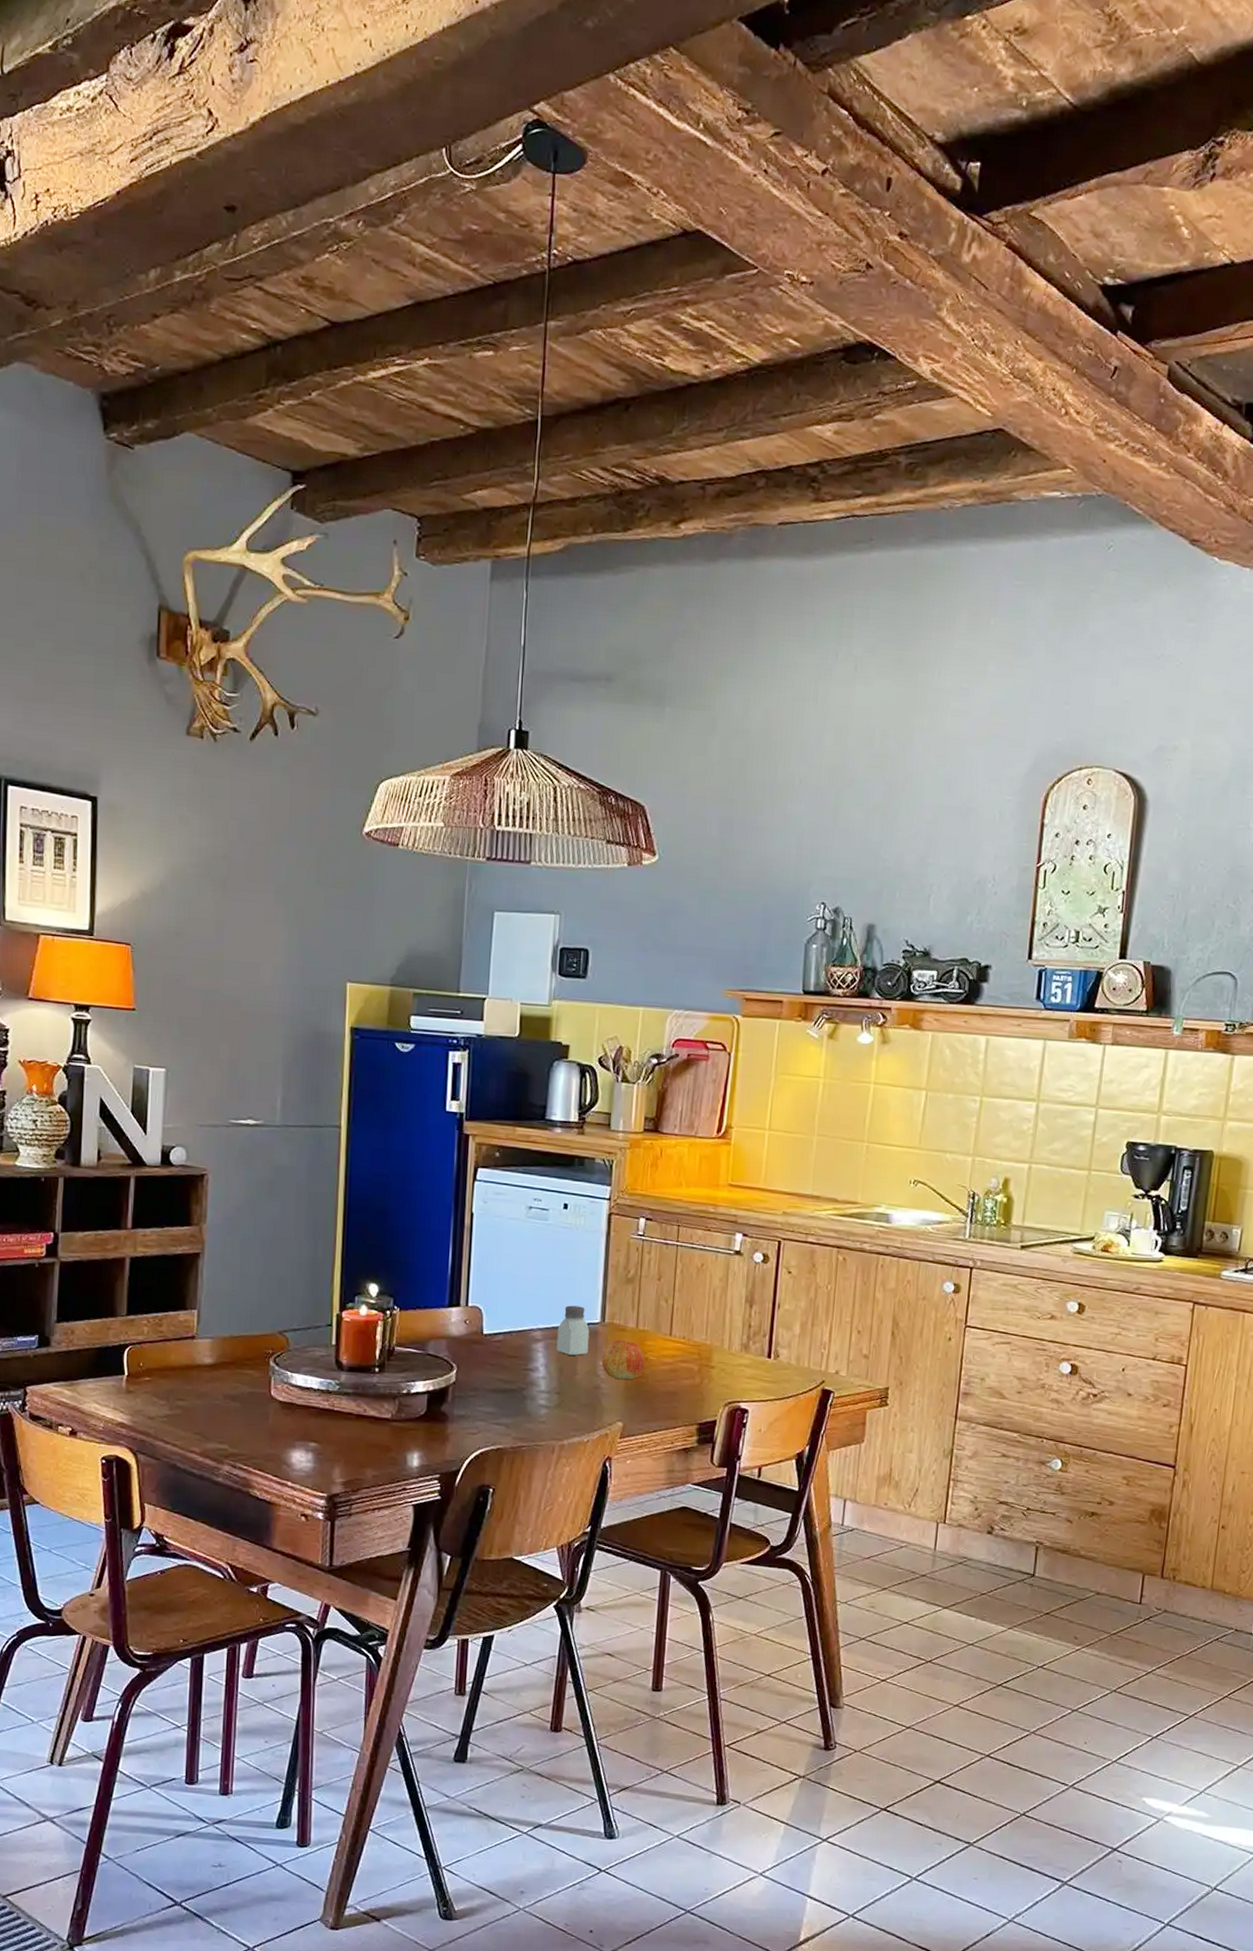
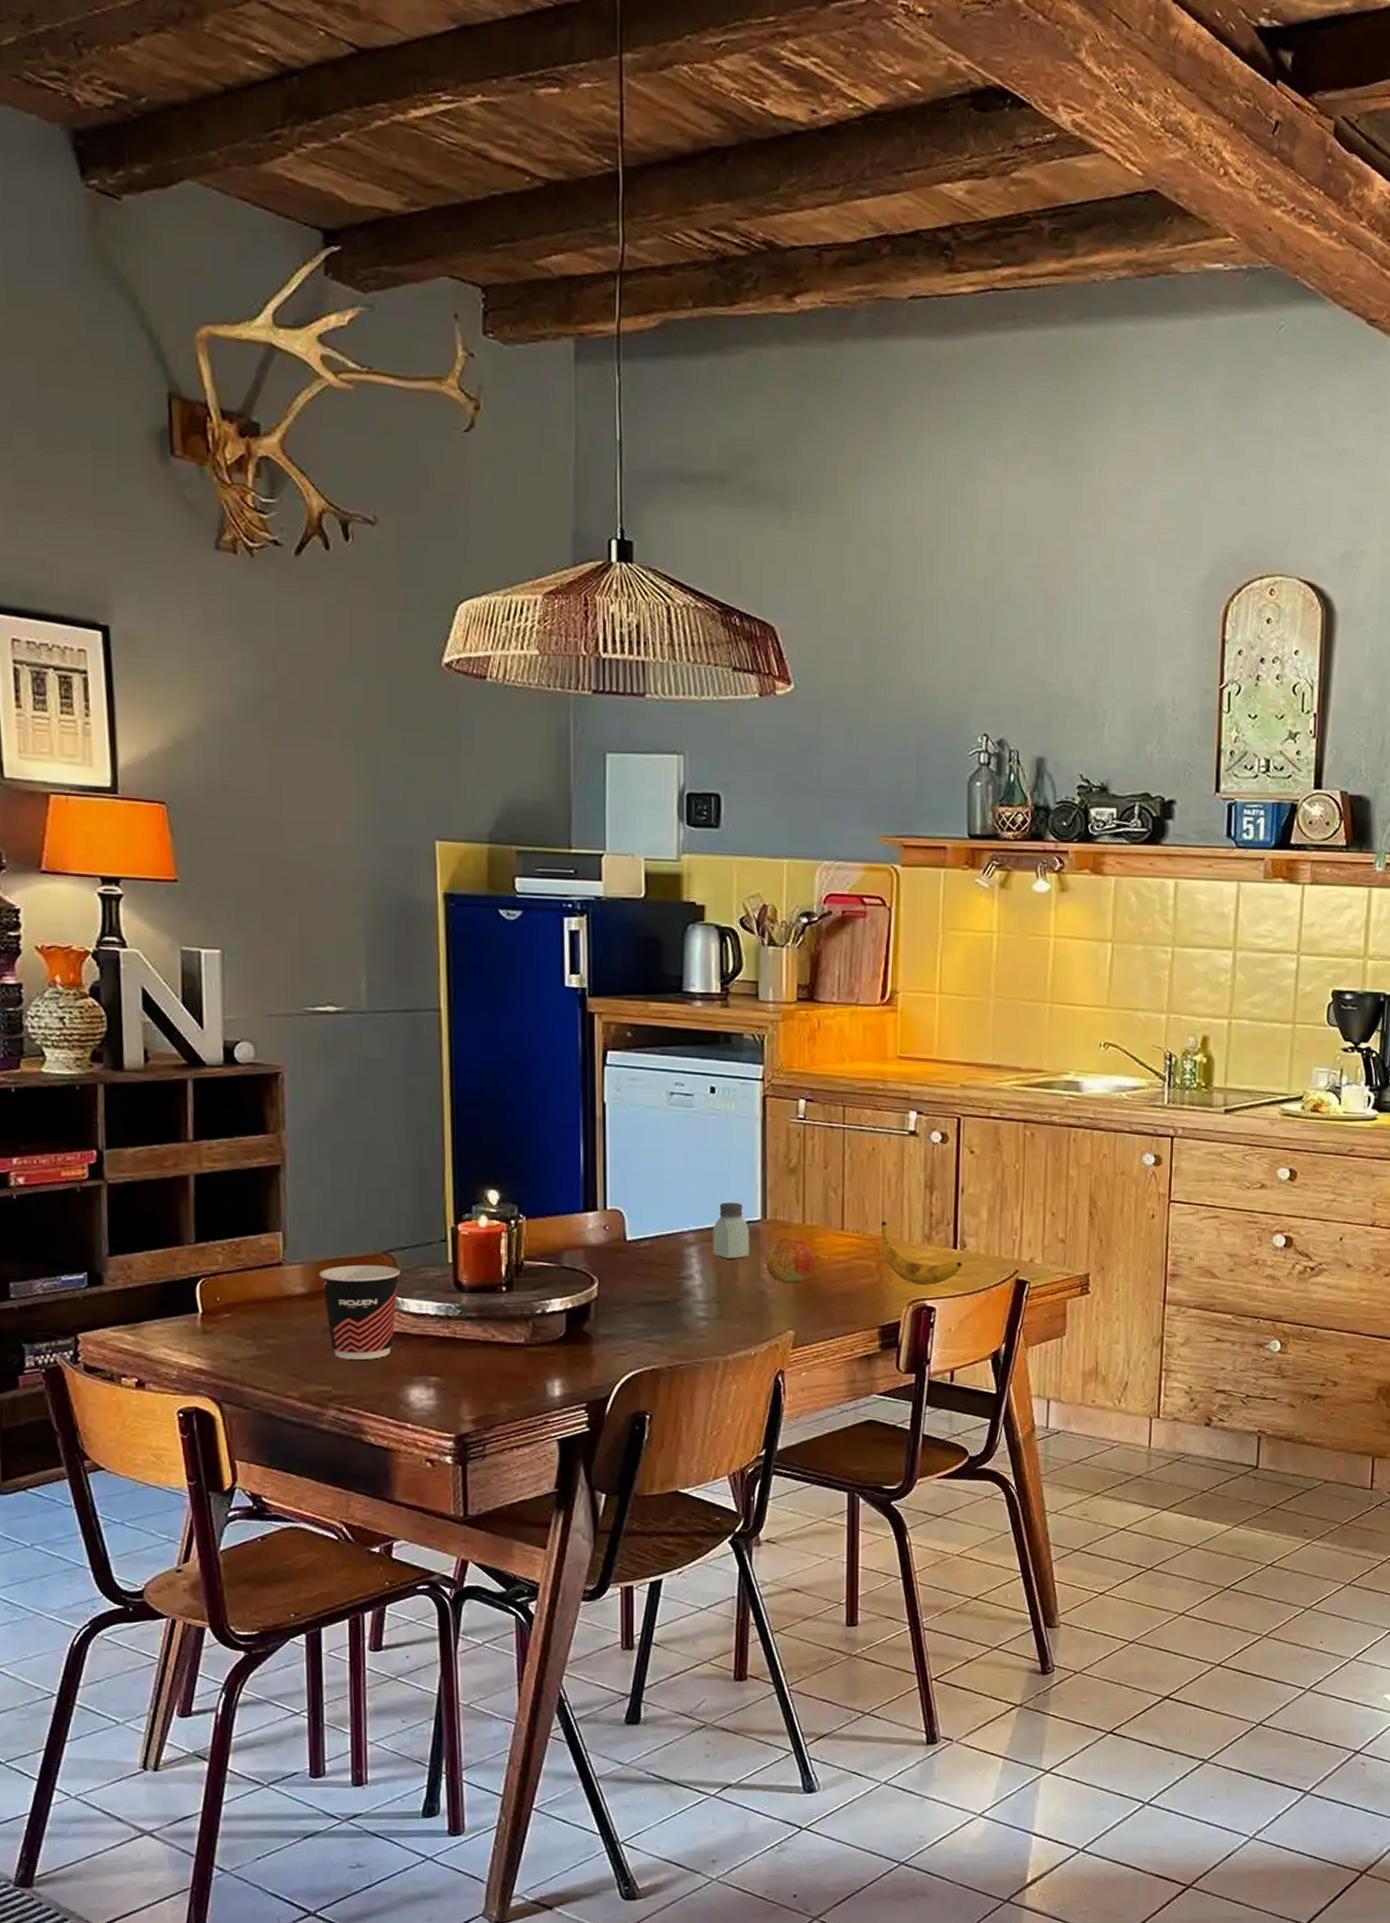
cup: none [224,1342,292,1424] -> present [319,1264,400,1359]
banana: none [704,1329,775,1390] -> present [881,1221,962,1286]

